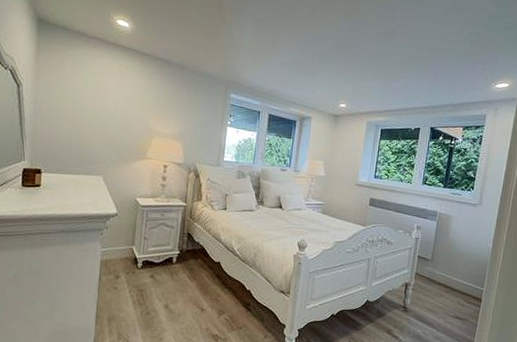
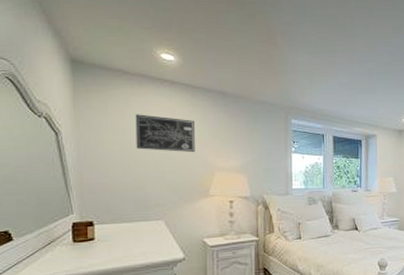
wall art: none [85,74,140,116] -> present [135,114,195,153]

